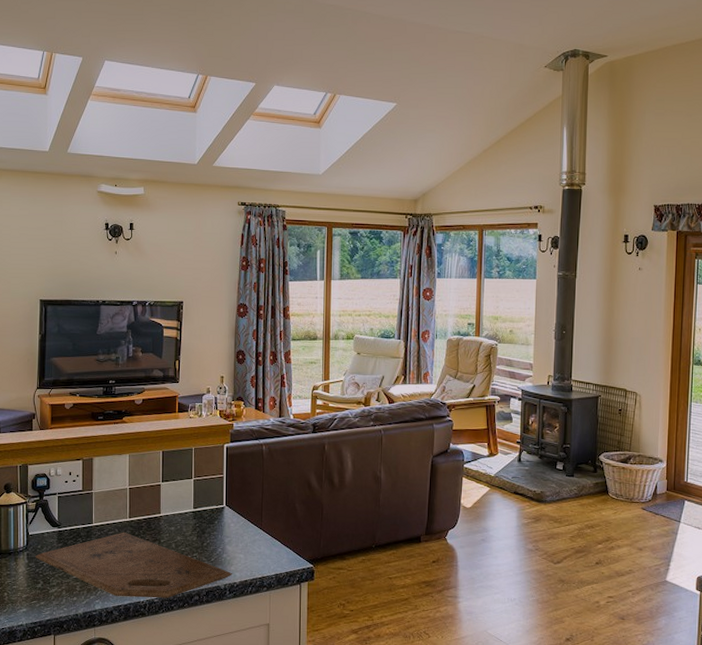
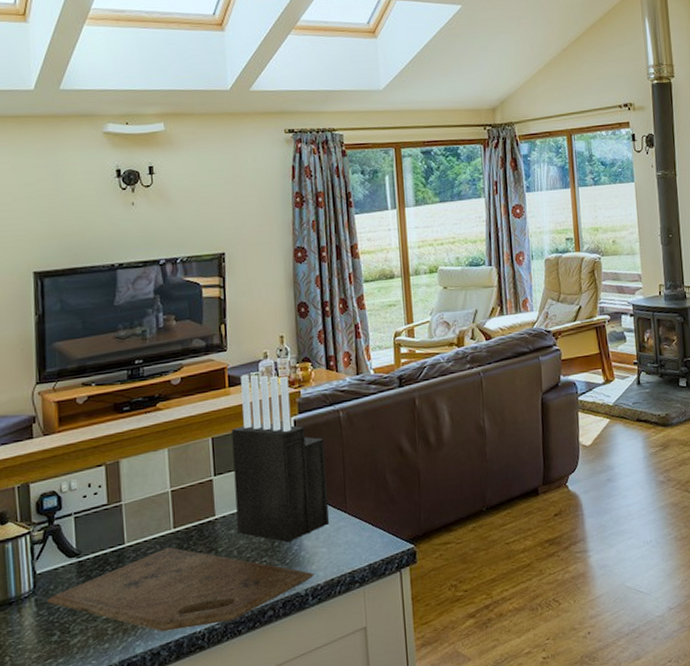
knife block: none [177,404,249,545] -> present [231,374,329,543]

